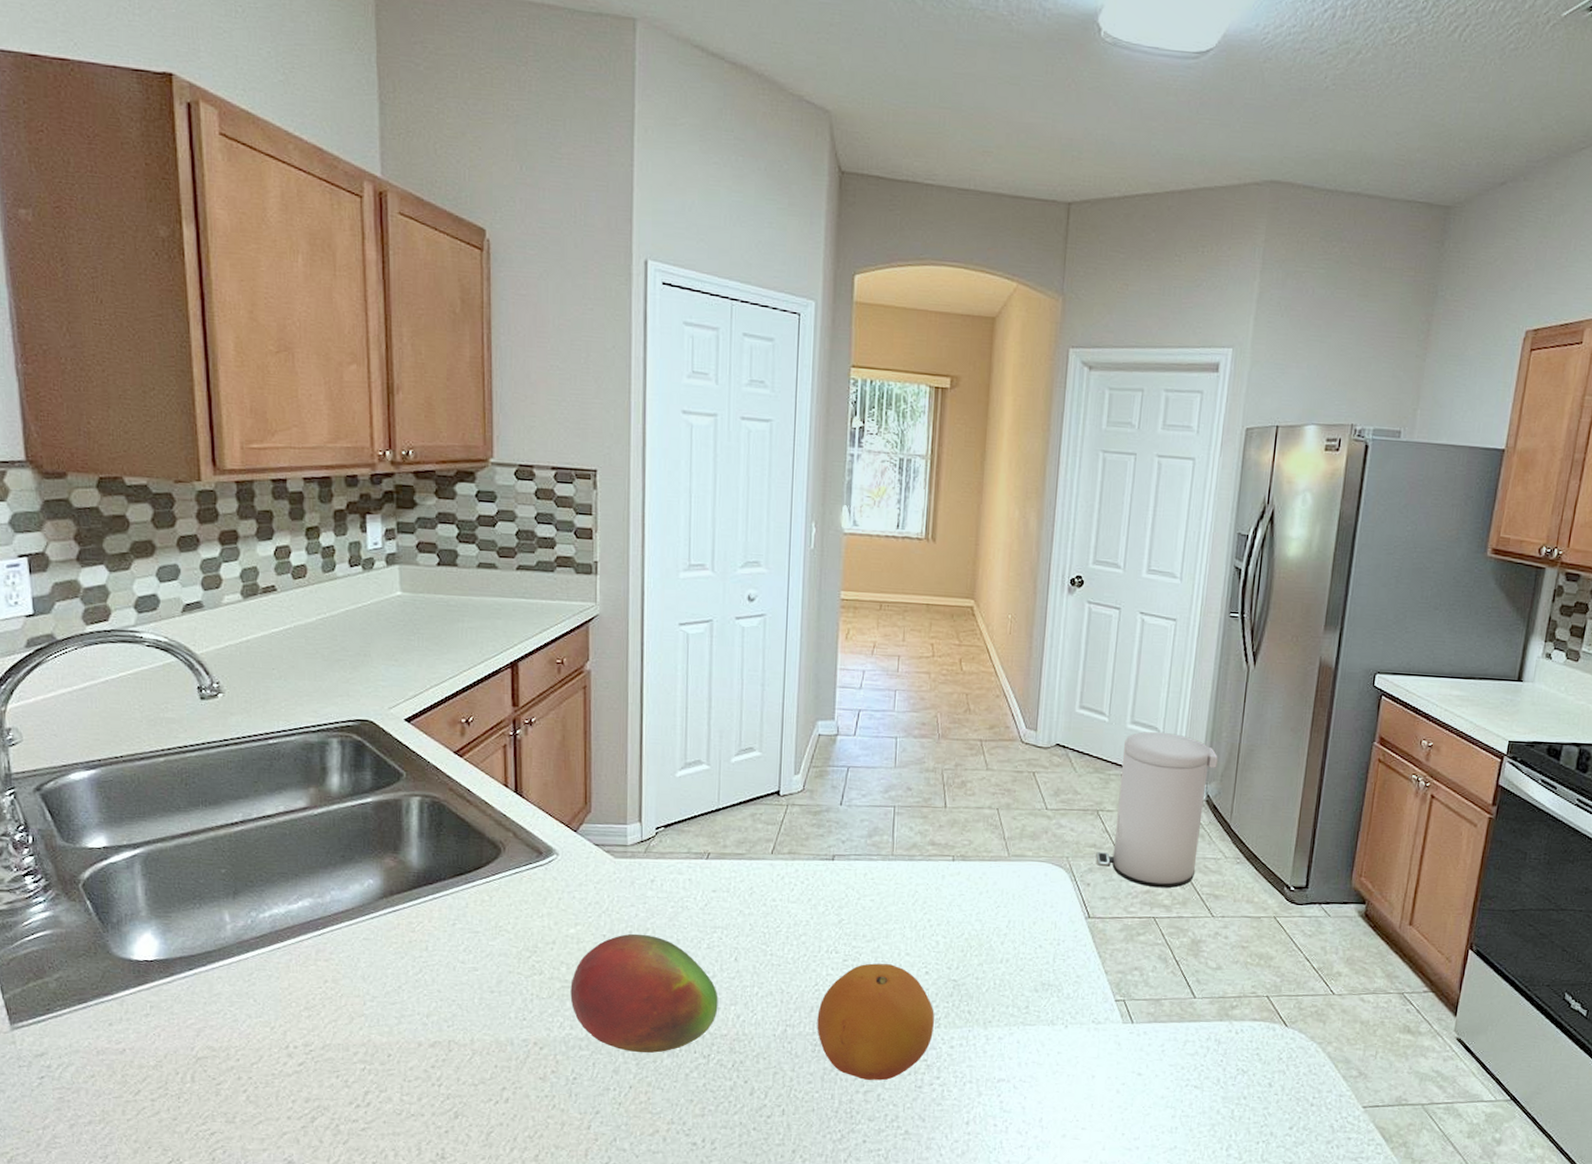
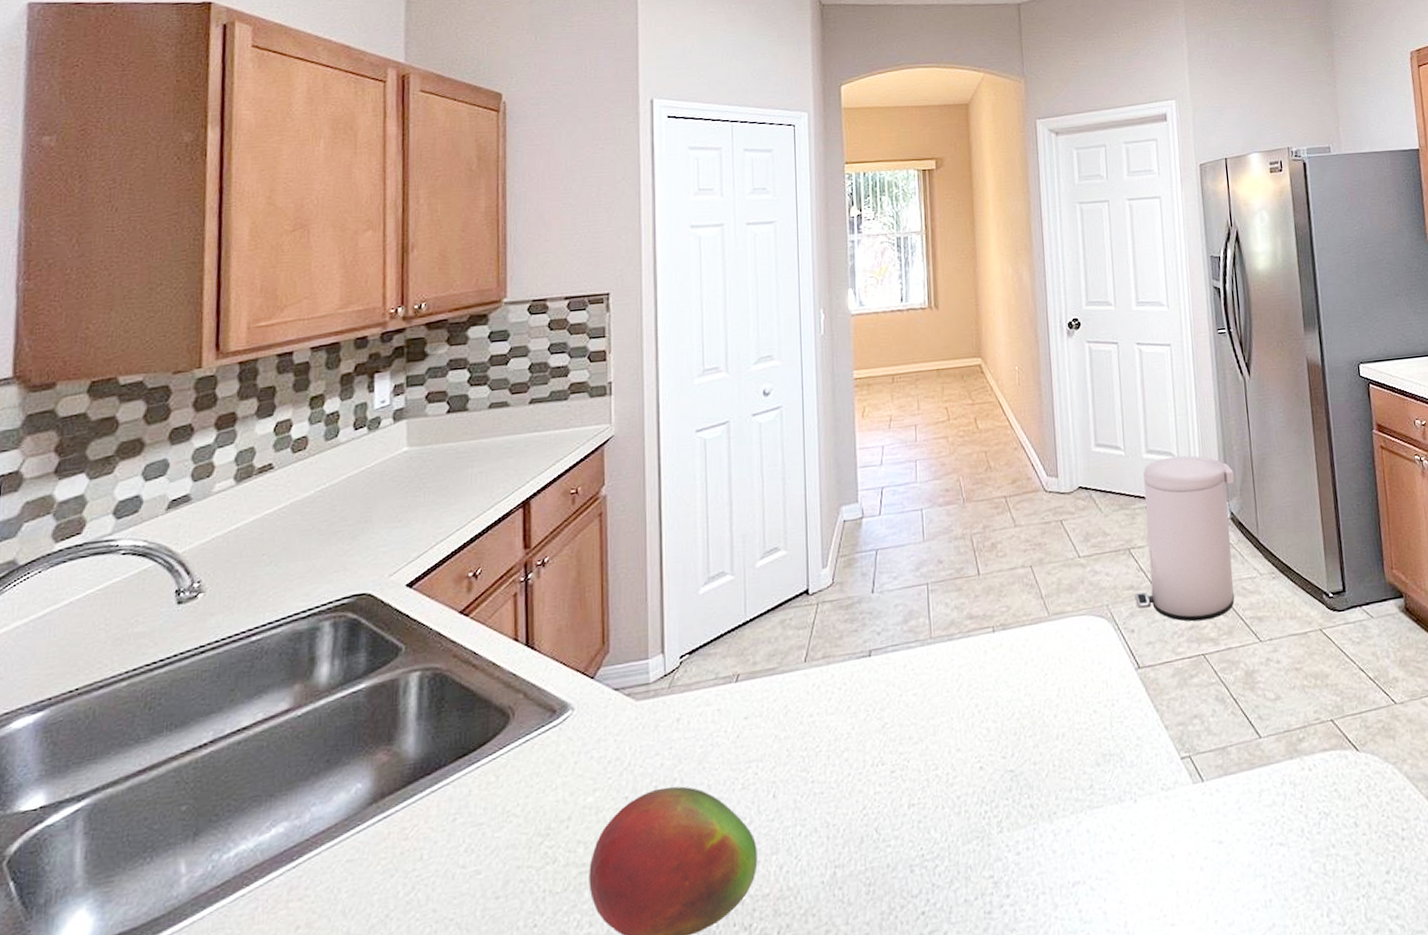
fruit: present [817,963,934,1081] -> none [868,766,996,918]

